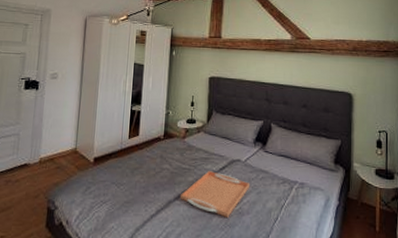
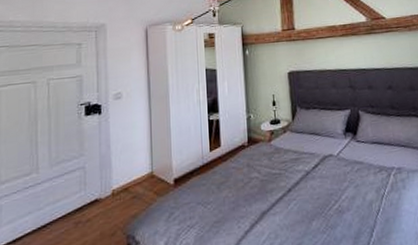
serving tray: present [179,171,251,217] -> none [273,171,347,219]

